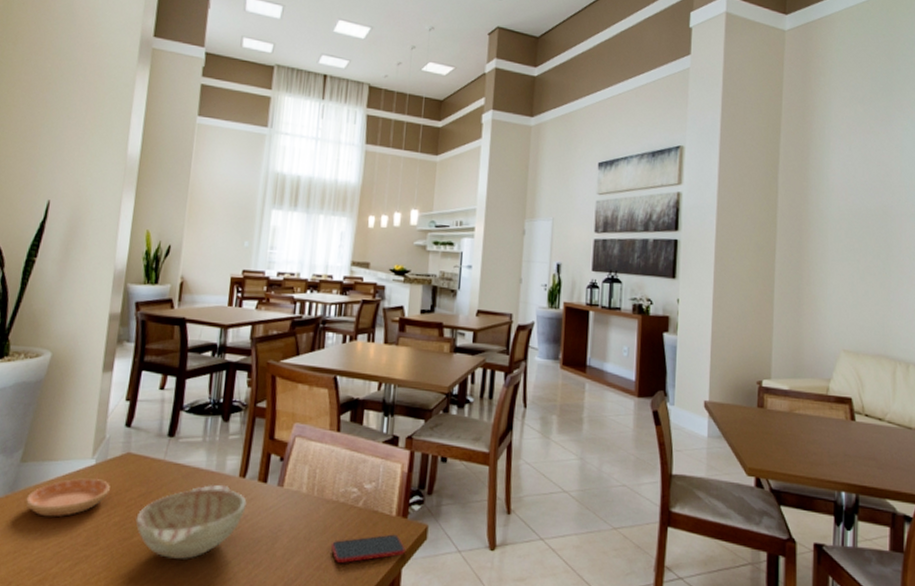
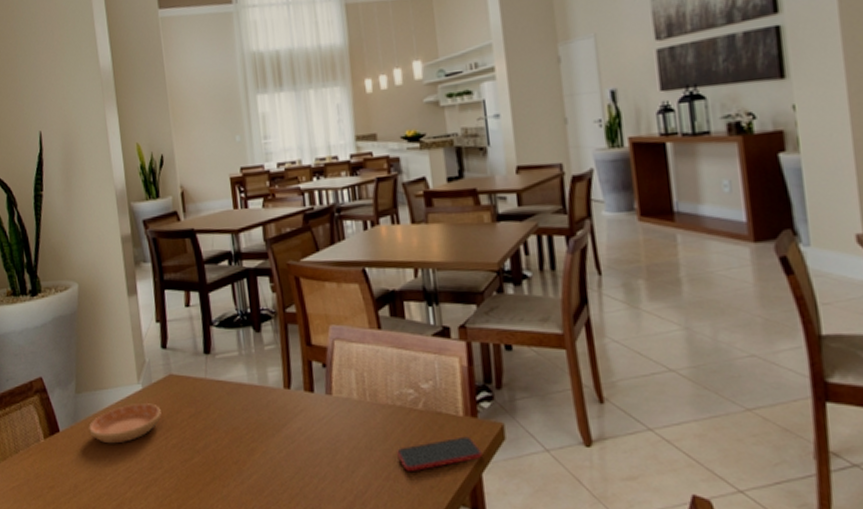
decorative bowl: present [135,484,247,559] -> none [192,398,299,477]

